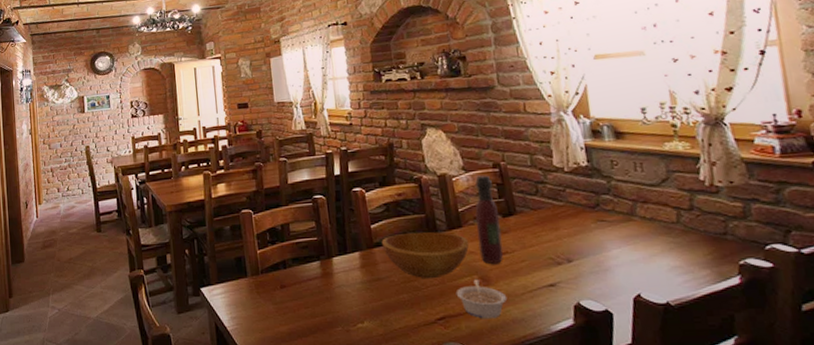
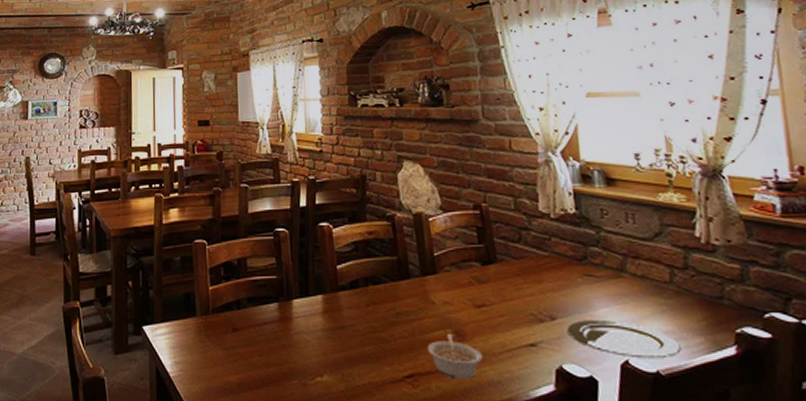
wooden bowl: present [381,232,469,279] -> none [347,276,444,331]
wine bottle: present [475,175,504,265] -> none [451,216,481,318]
plate: none [582,259,689,292] -> present [566,320,681,359]

